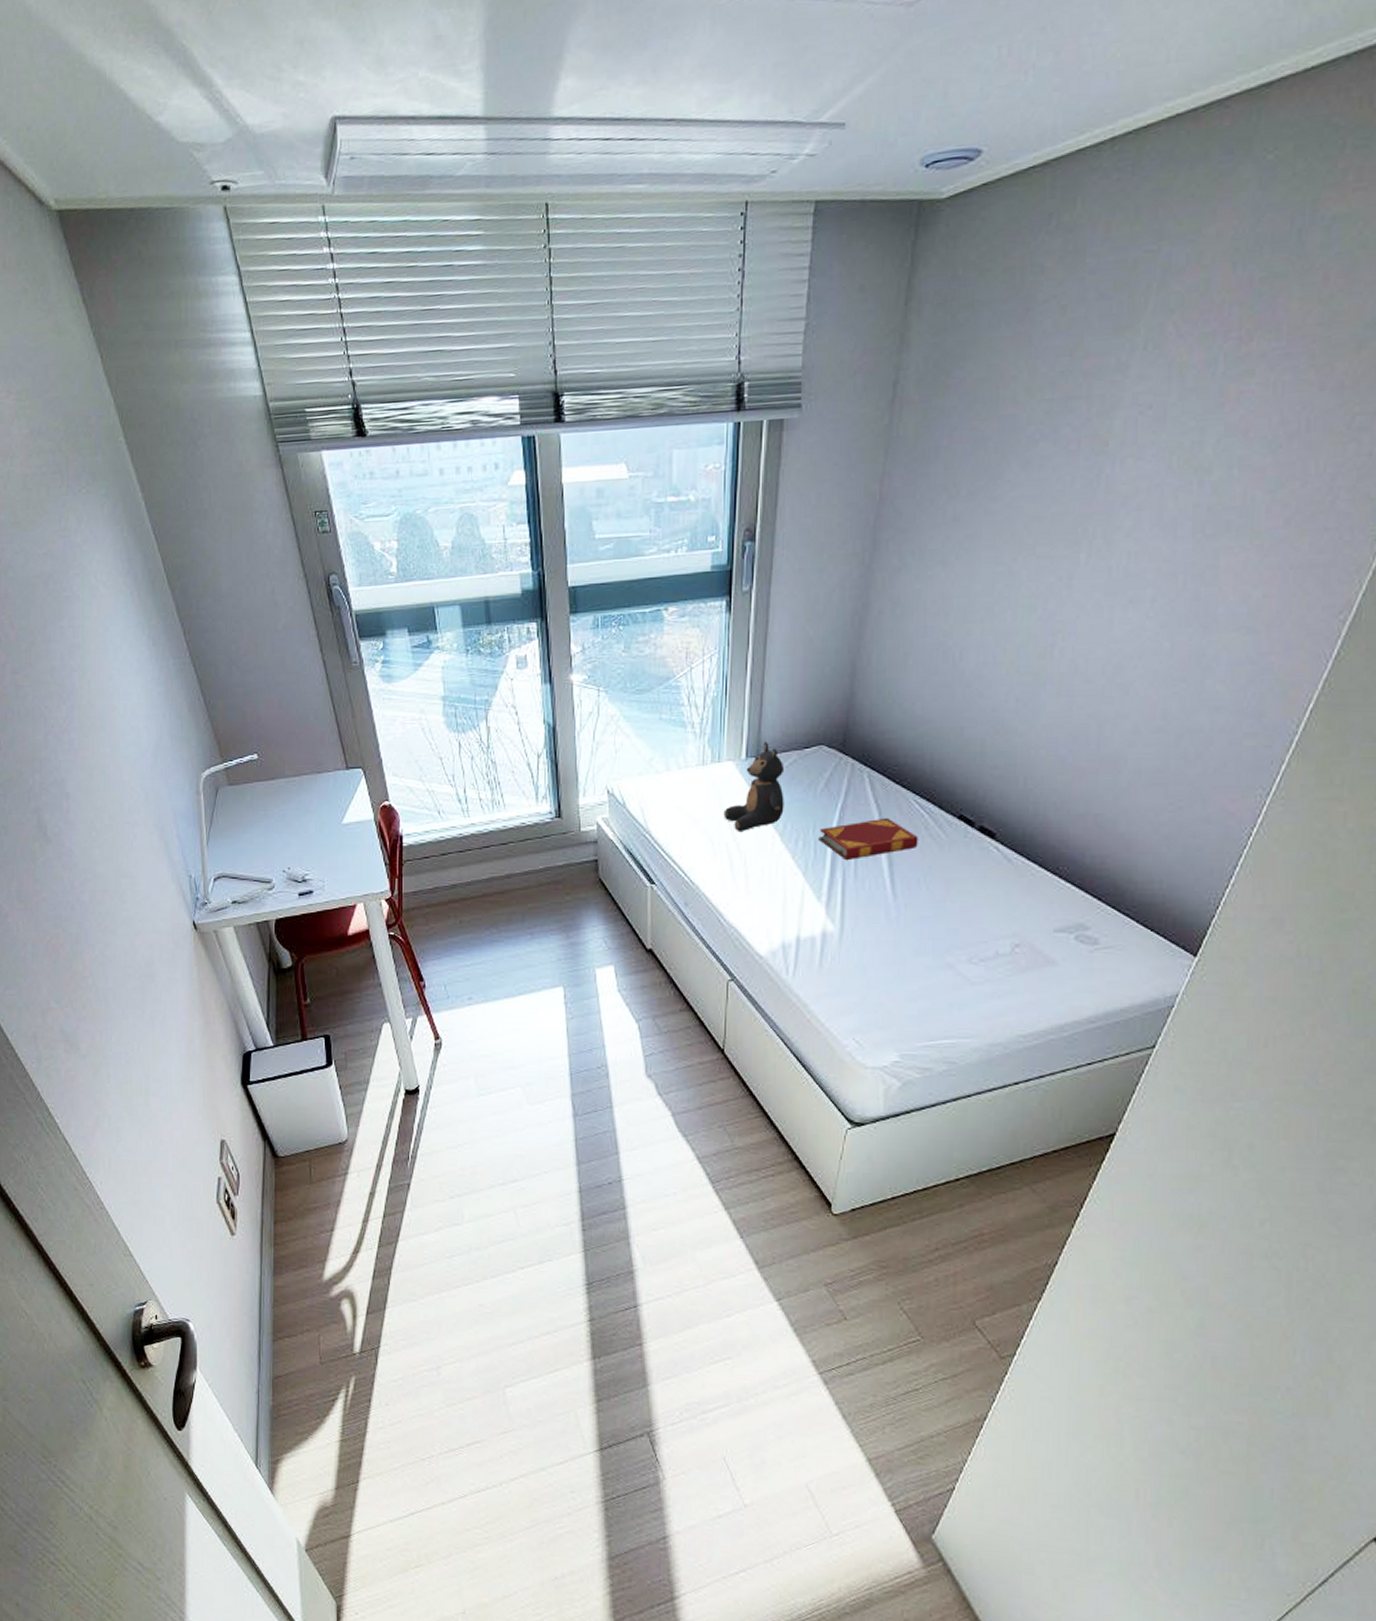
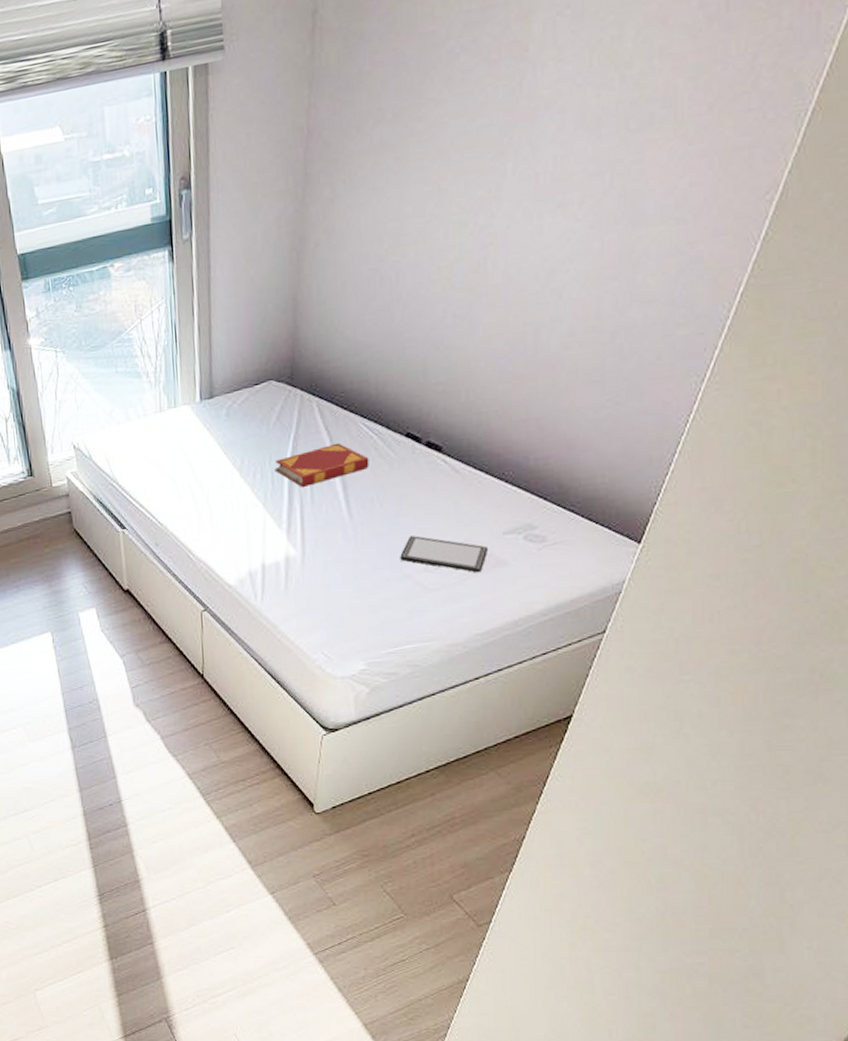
teddy bear: present [723,742,785,831] -> none [183,383,240,471]
tablet: none [944,924,1038,970] -> present [400,535,489,573]

